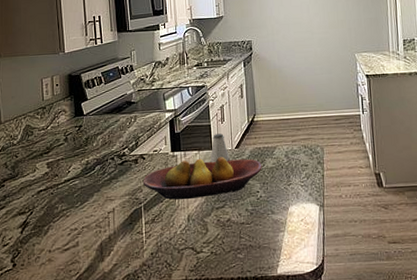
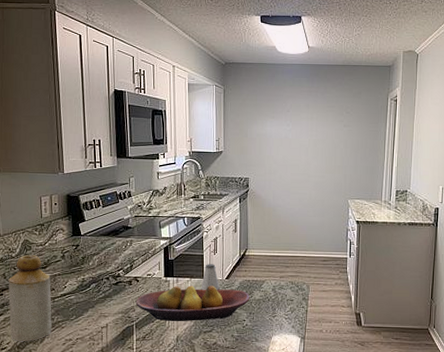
bottle: none [10,140,56,236] -> present [8,255,52,341]

